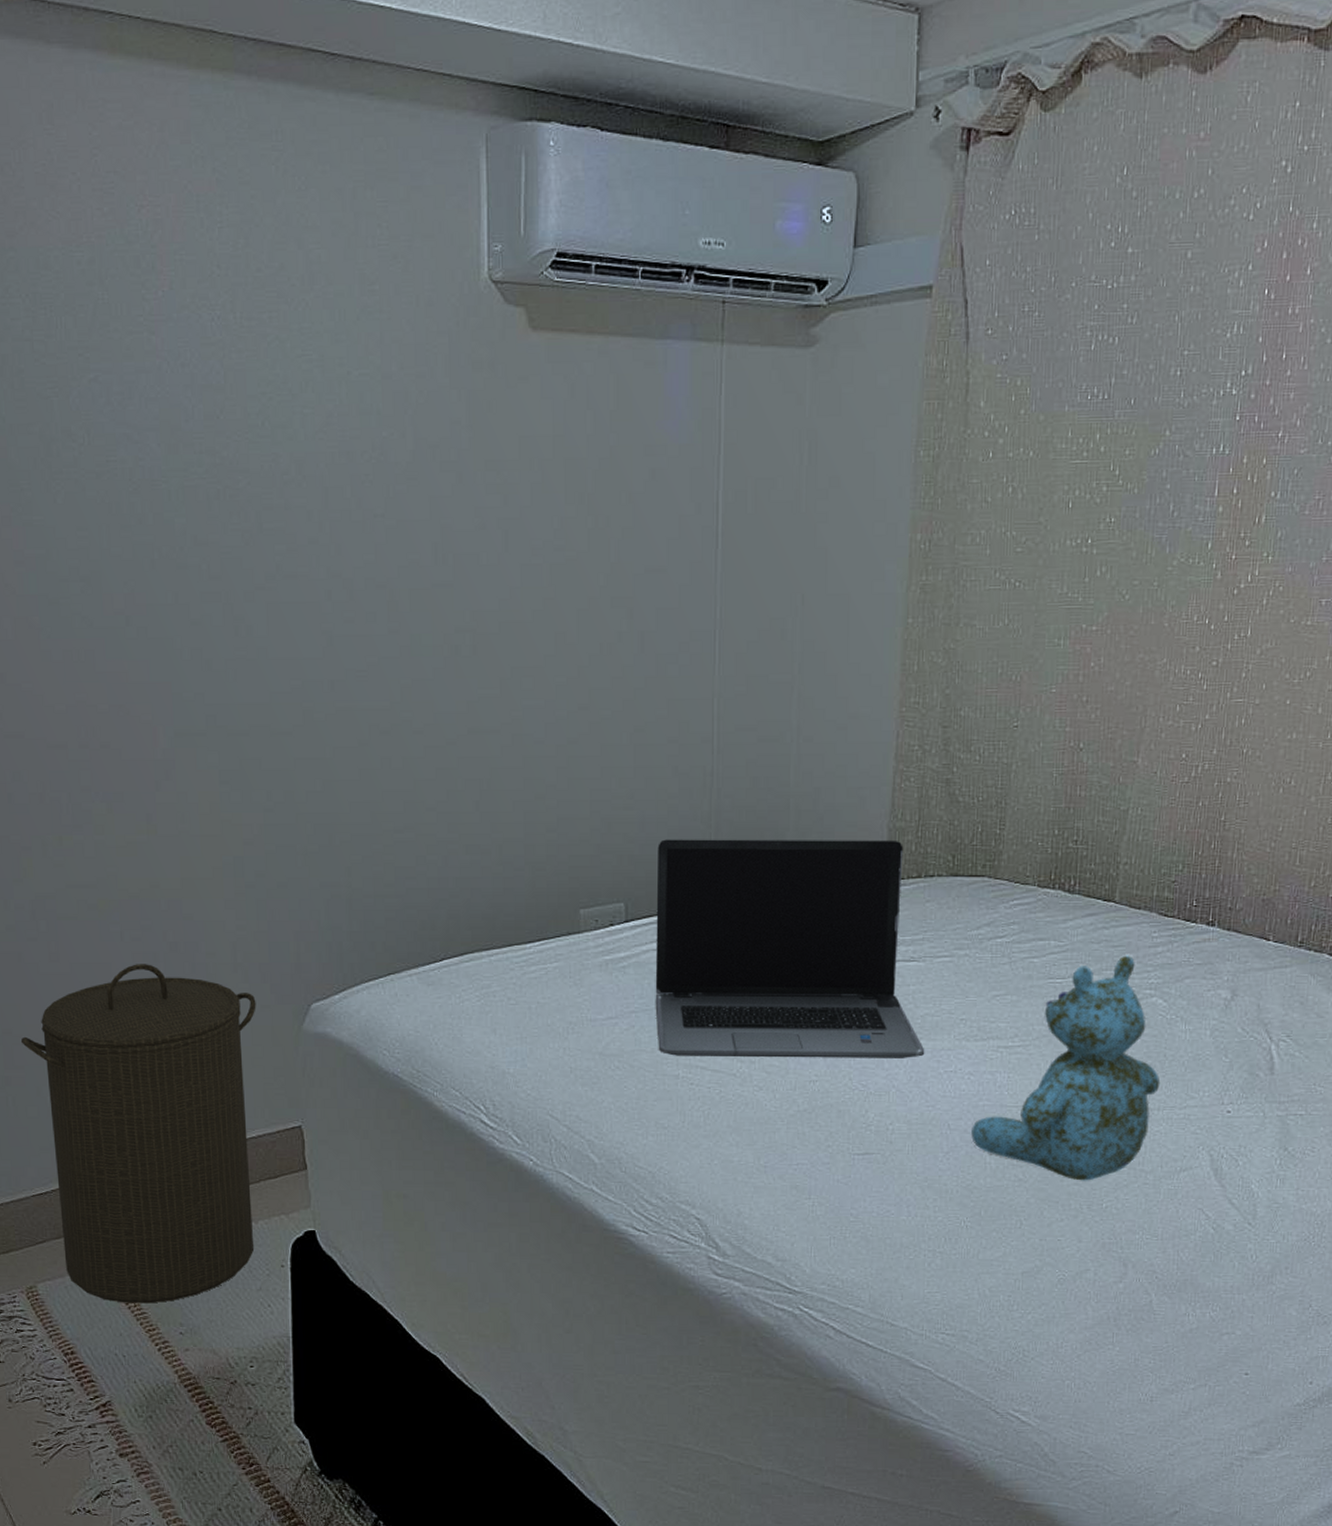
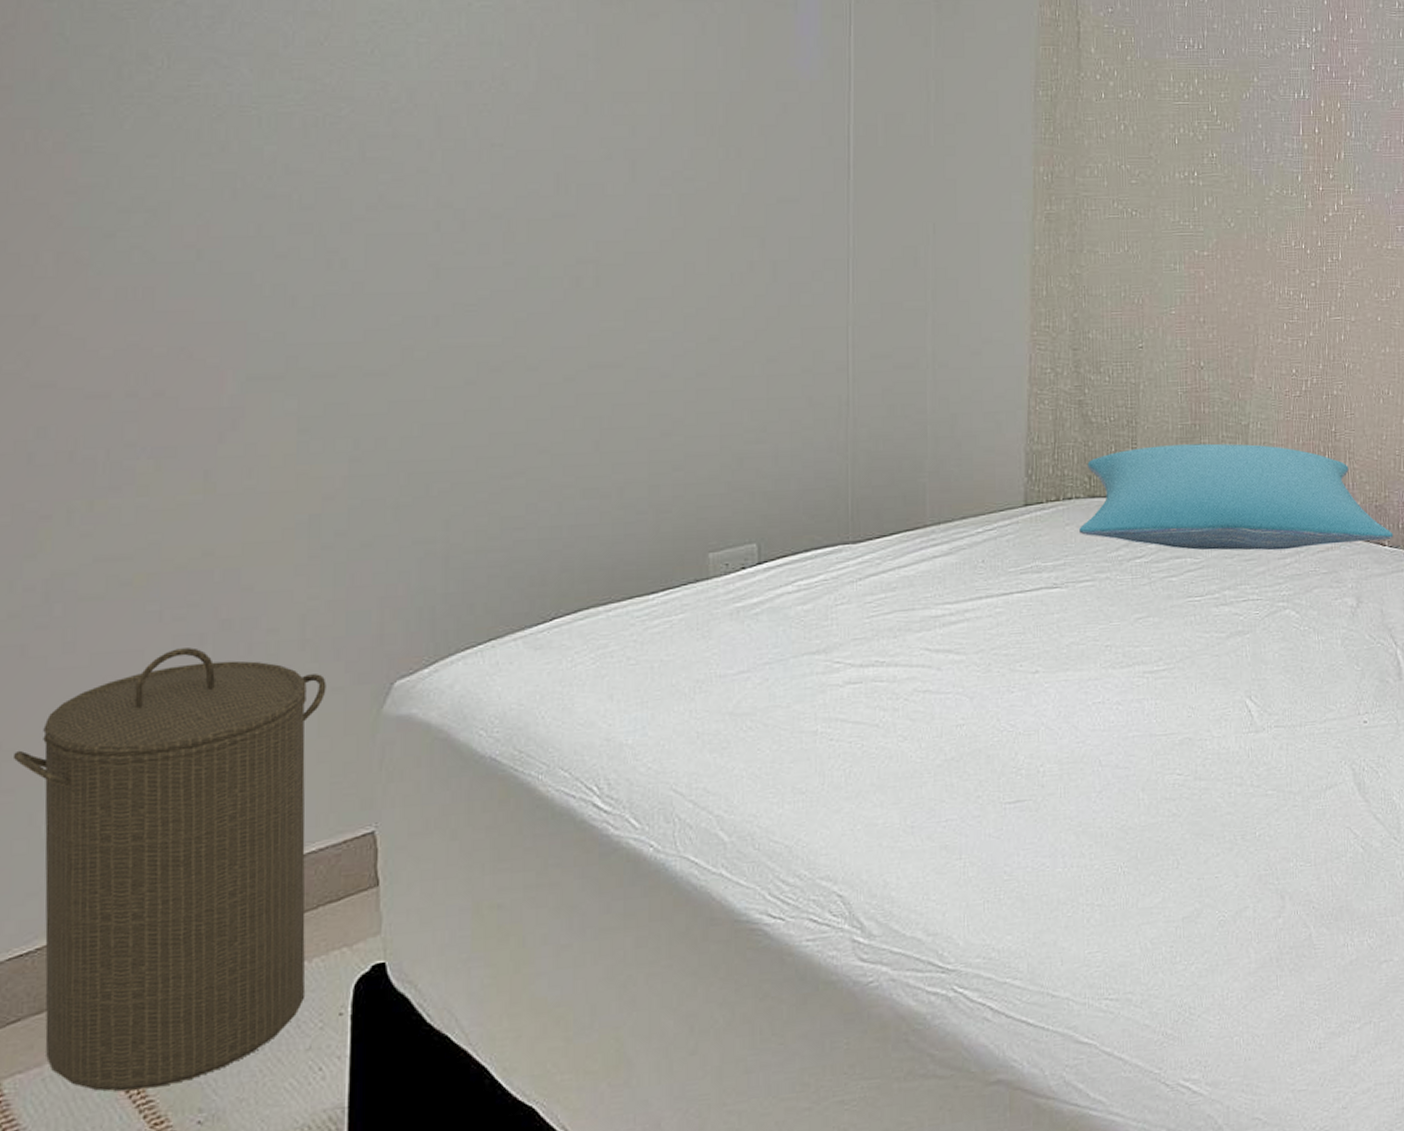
laptop computer: present [655,839,925,1058] -> none [790,463,1073,710]
pillow: none [940,827,1280,938] -> present [1079,443,1394,551]
stuffed bear: present [970,955,1161,1181] -> none [1122,568,1300,810]

